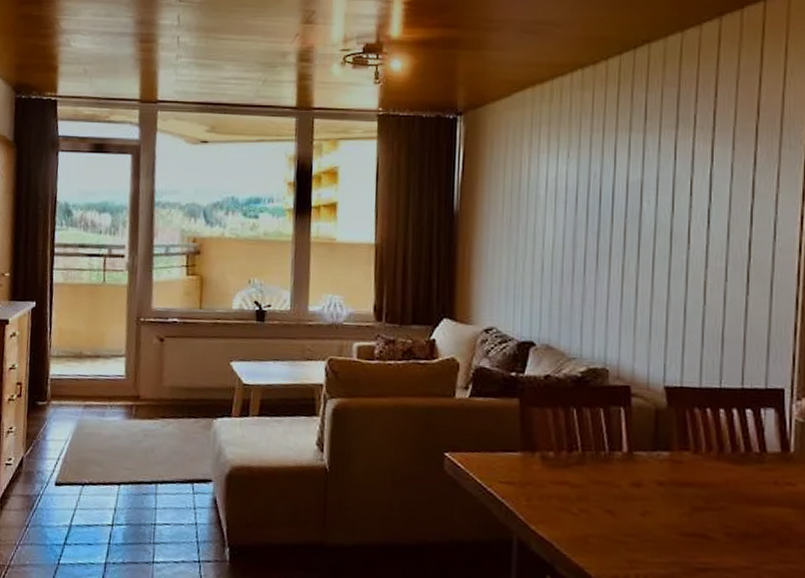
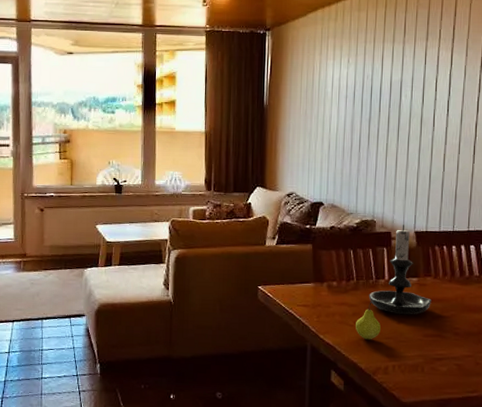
fruit: none [581,478,617,536] -> present [356,299,381,340]
candle holder: none [598,376,691,504] -> present [368,225,431,315]

